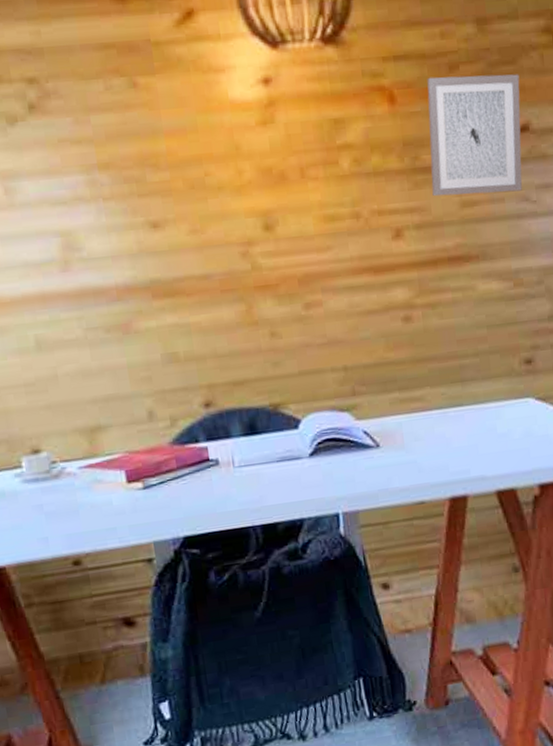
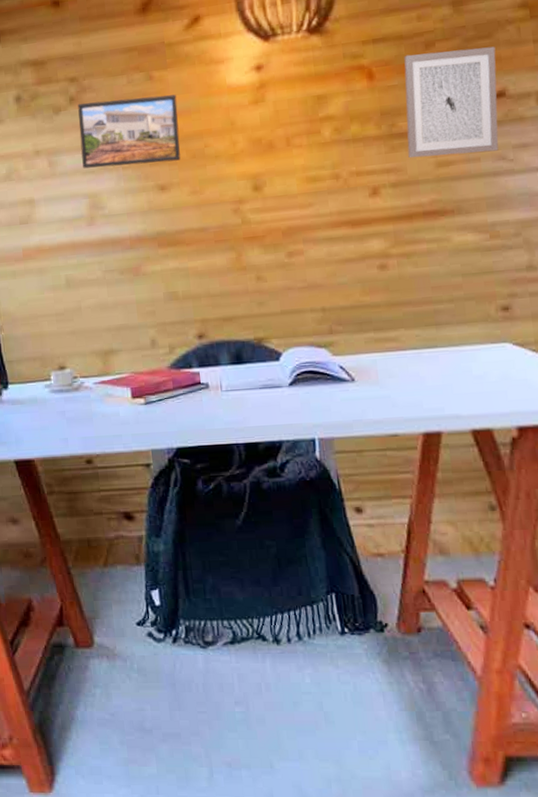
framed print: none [40,108,176,199] -> present [78,94,181,169]

